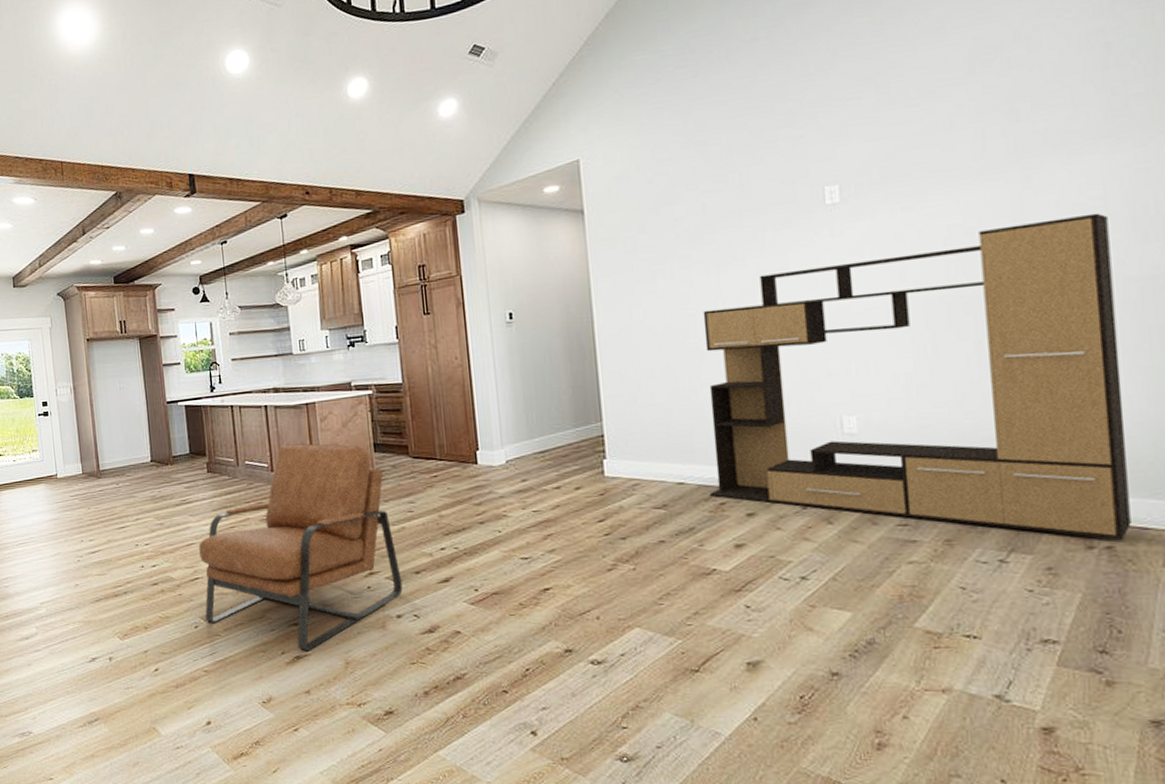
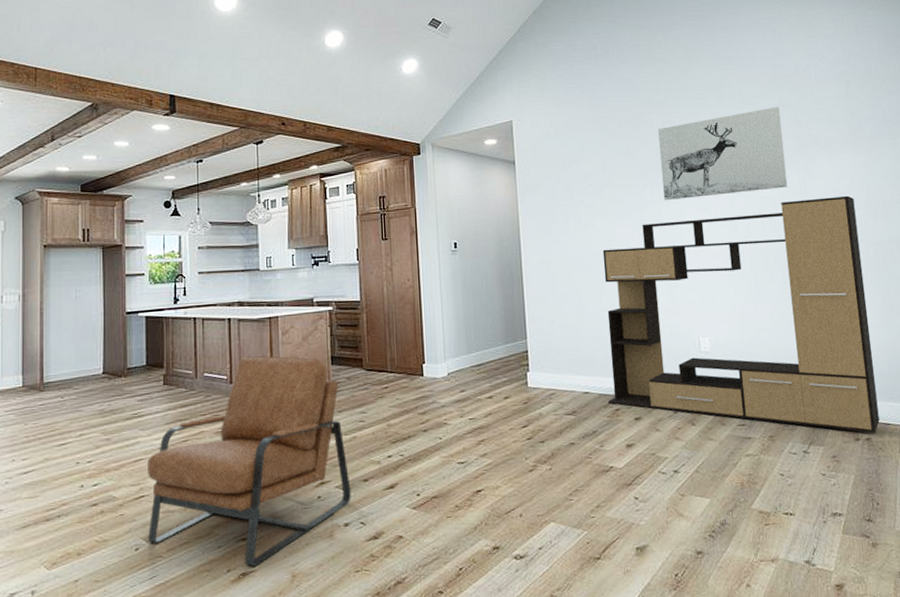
wall art: none [785,96,992,243] -> present [658,107,788,201]

